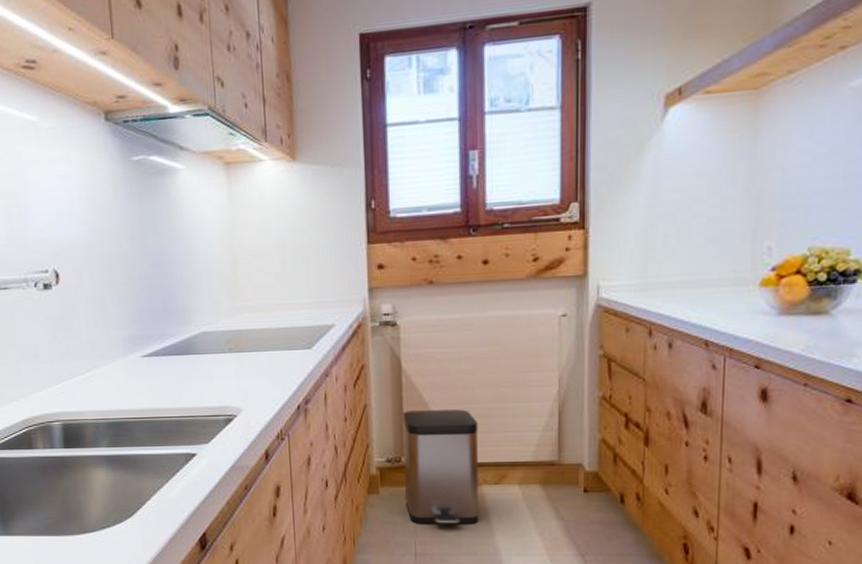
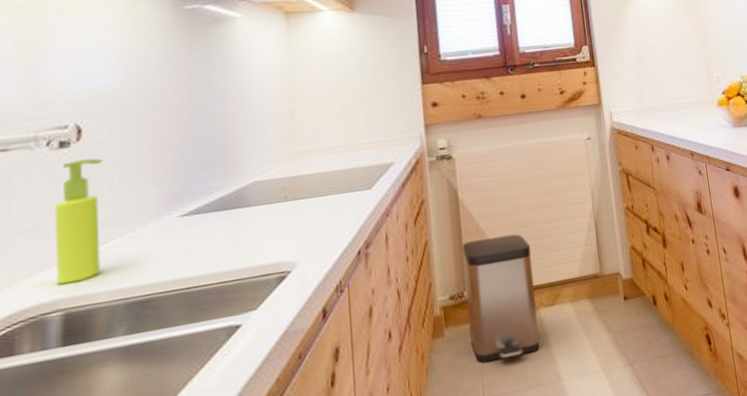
soap dispenser: none [46,299,85,401] -> present [54,158,103,285]

